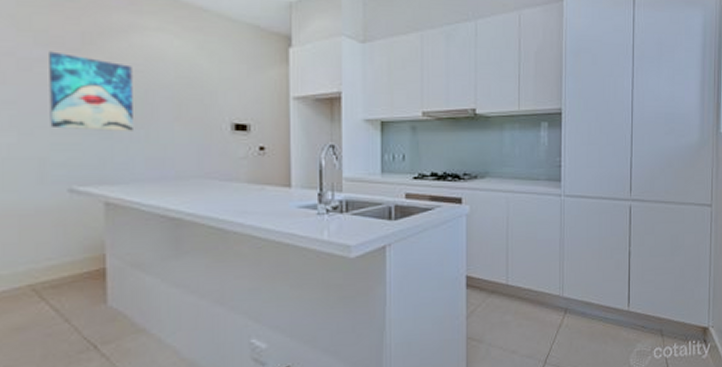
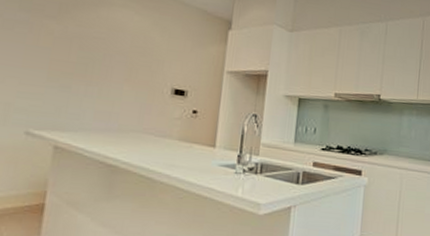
wall art: present [49,51,133,131] -> none [19,16,97,88]

